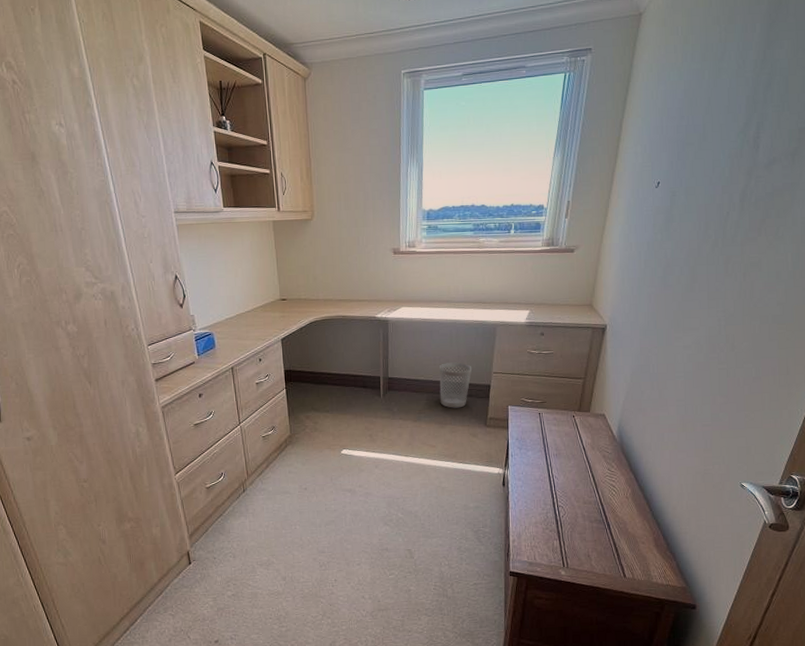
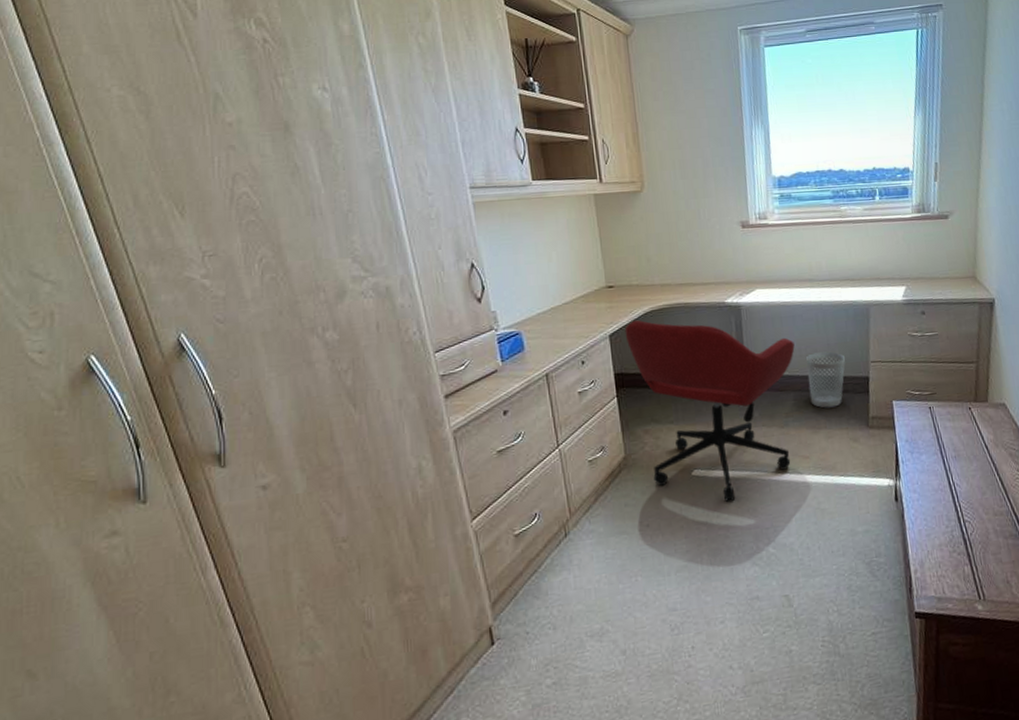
office chair: none [294,327,431,476] -> present [624,319,795,502]

